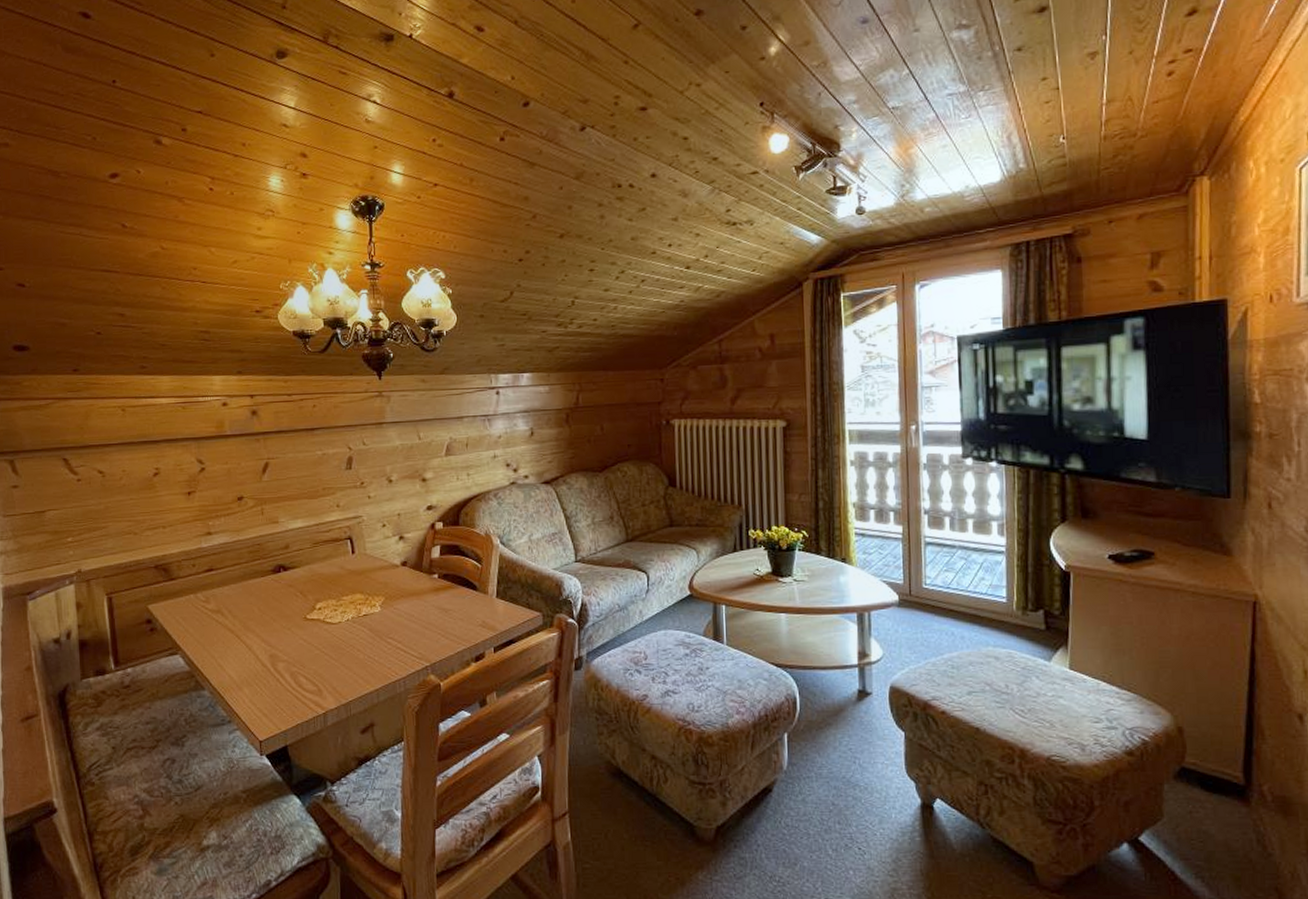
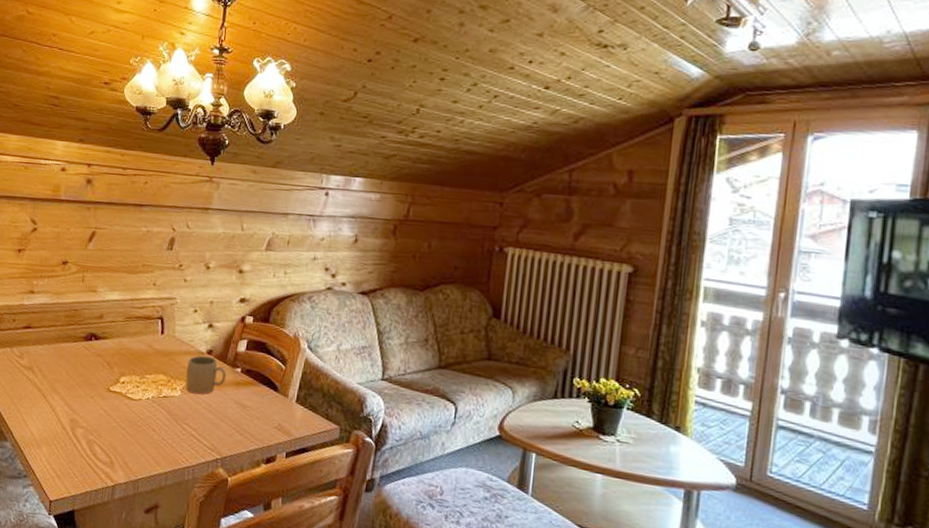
mug: none [383,568,425,607] -> present [186,355,227,395]

